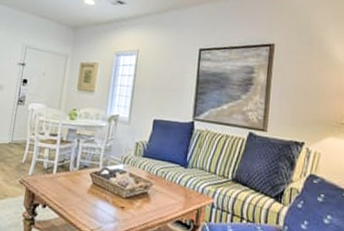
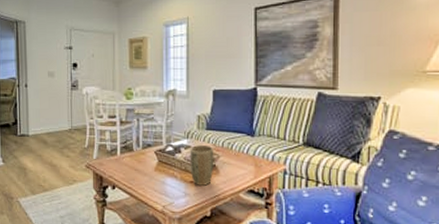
plant pot: none [122,170,148,213] -> present [190,144,214,186]

